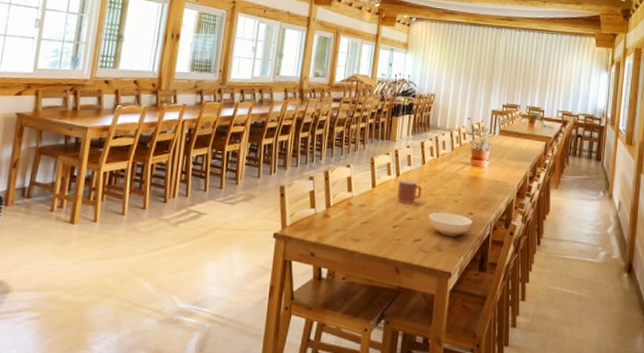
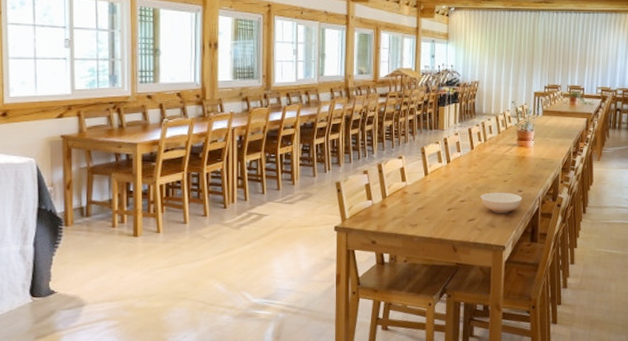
mug: present [397,179,422,204] -> none [449,165,473,187]

